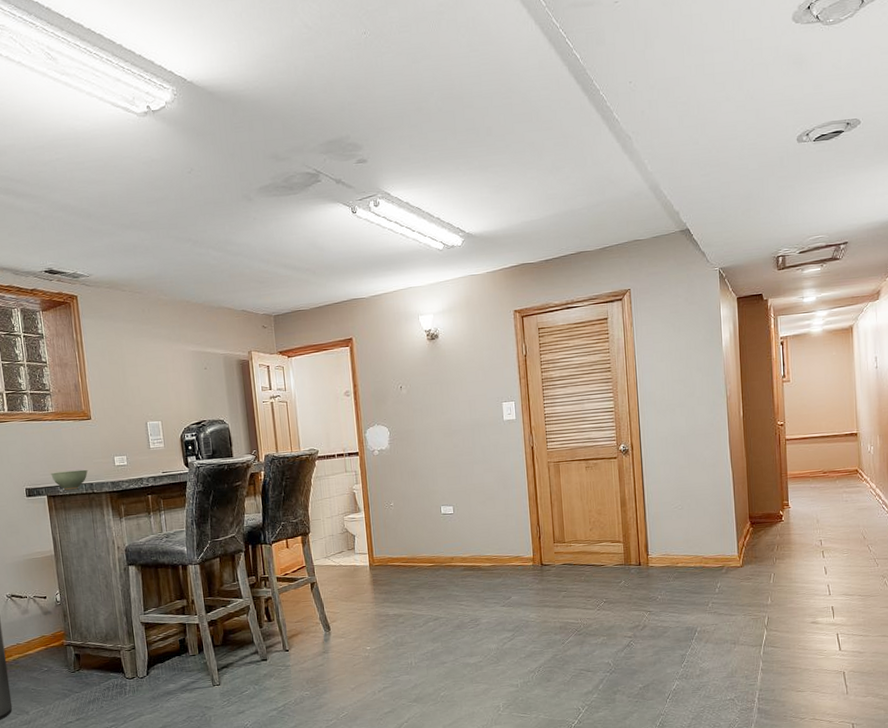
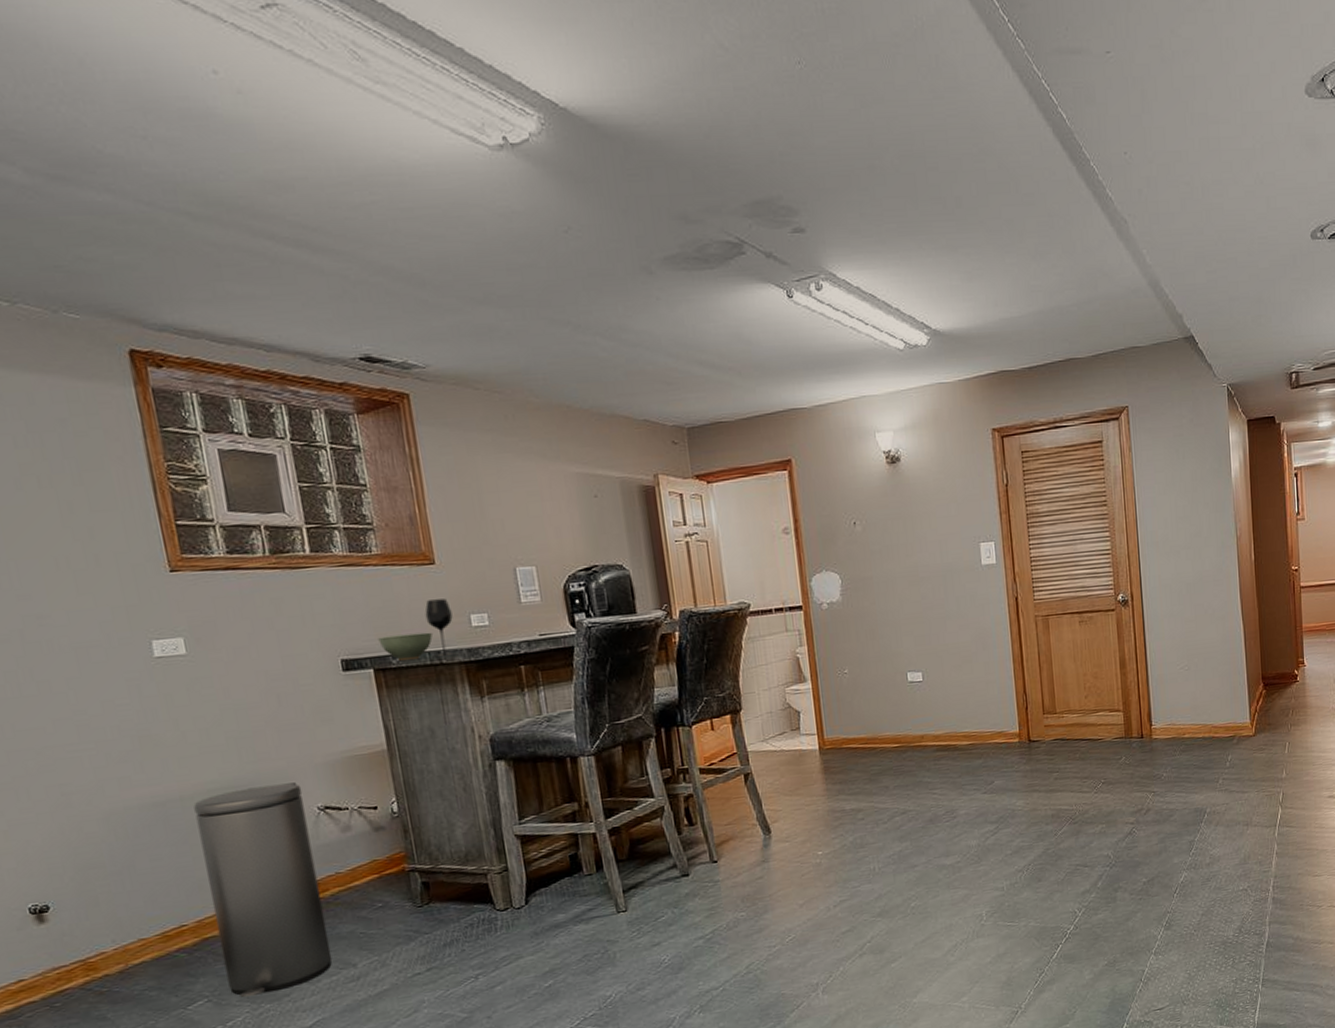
wine glass: none [83,445,103,488] -> present [424,599,455,657]

